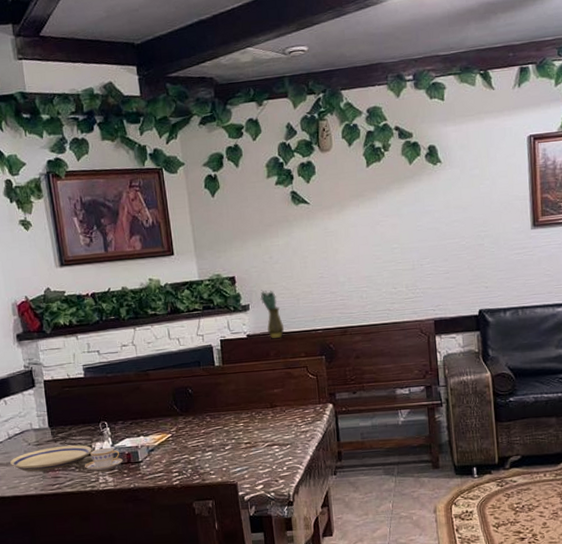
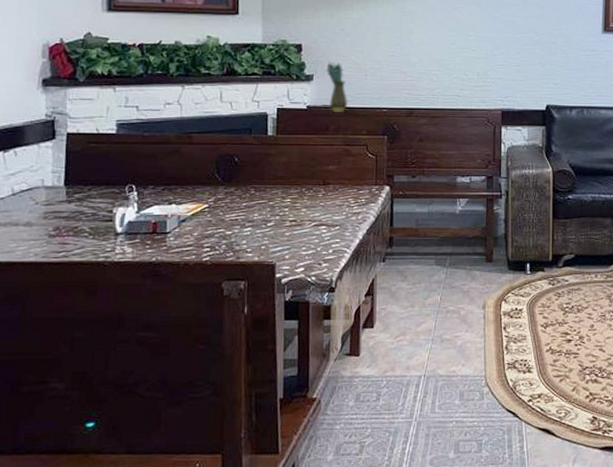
plate: present [10,445,92,472] -> none [9,209,113,236]
teacup: present [84,447,123,473] -> none [100,214,148,242]

